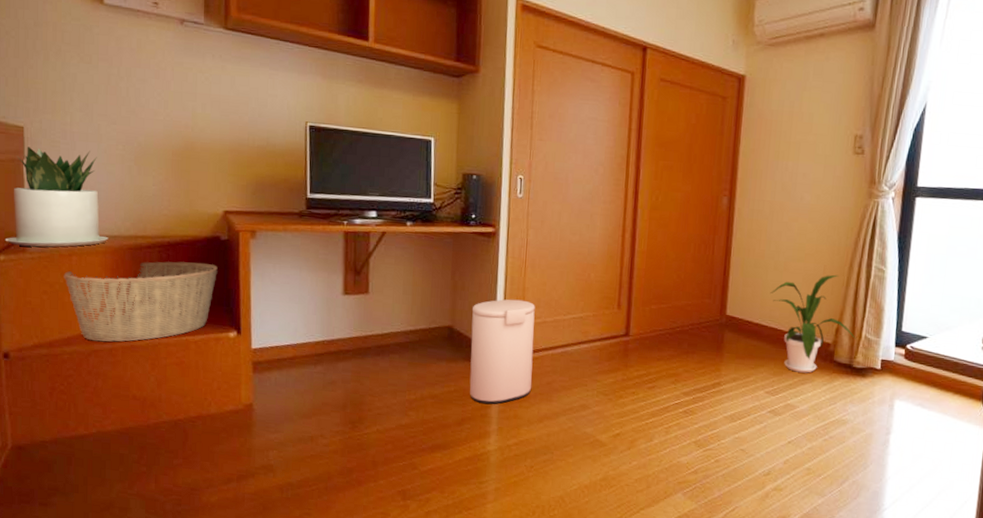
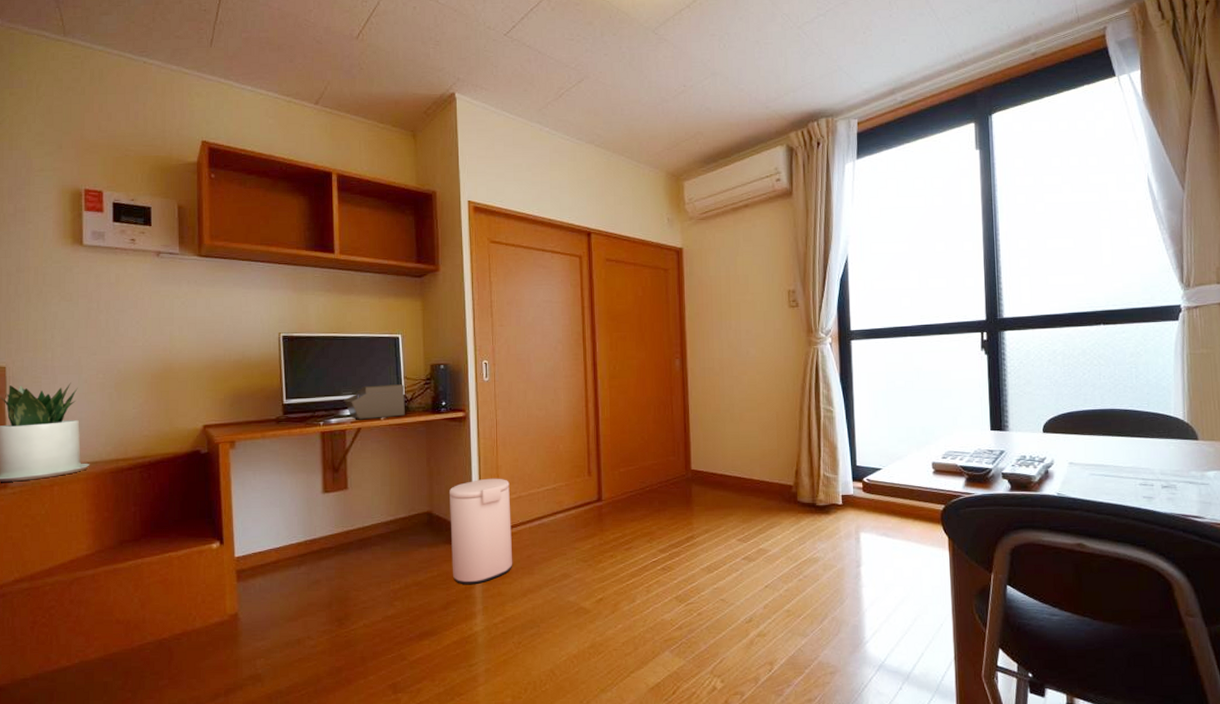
basket: present [63,261,218,342] -> none [45,477,199,569]
sewing box: none [370,188,434,225] -> present [344,384,405,420]
house plant: present [770,274,856,373] -> none [730,419,815,517]

